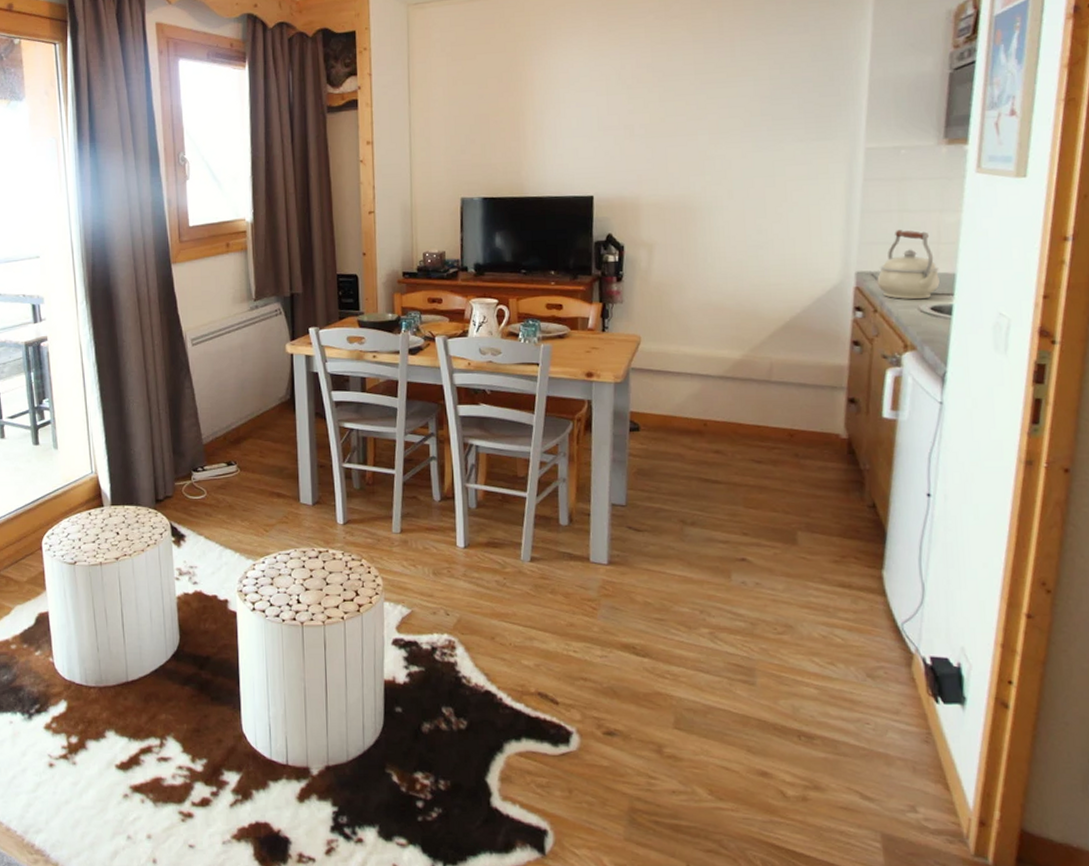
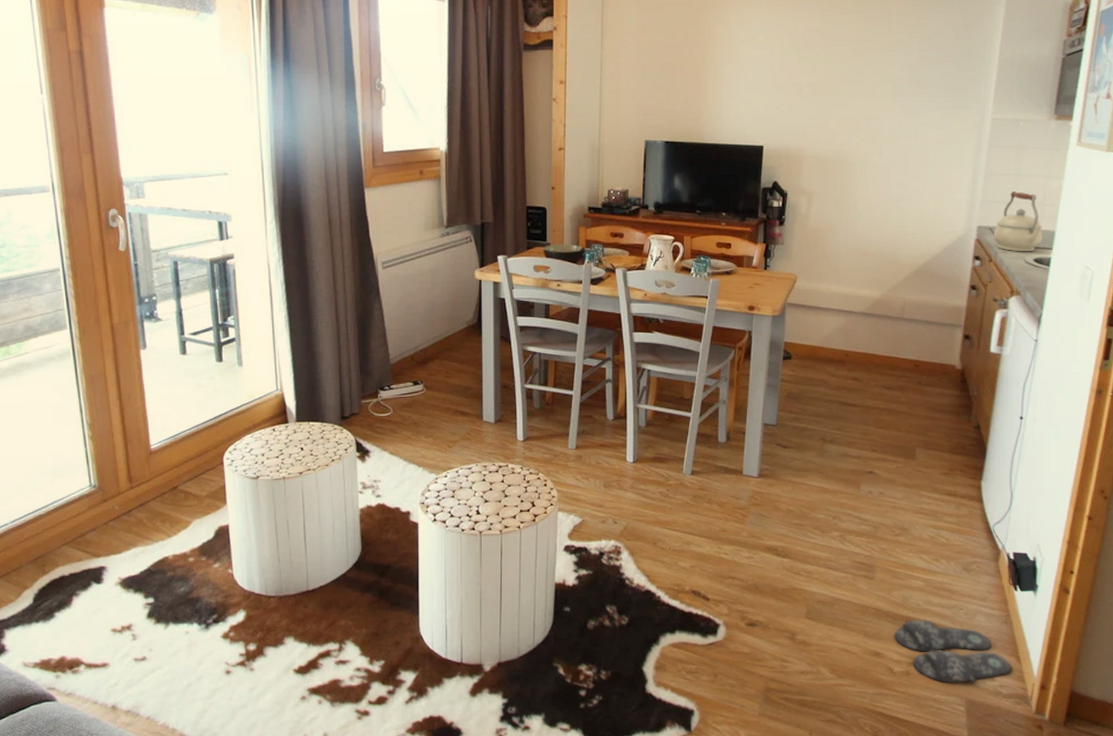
slippers: none [784,734,940,813] -> present [894,619,1012,683]

